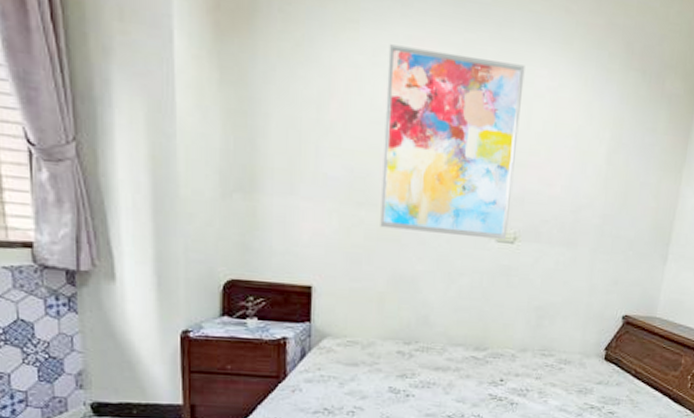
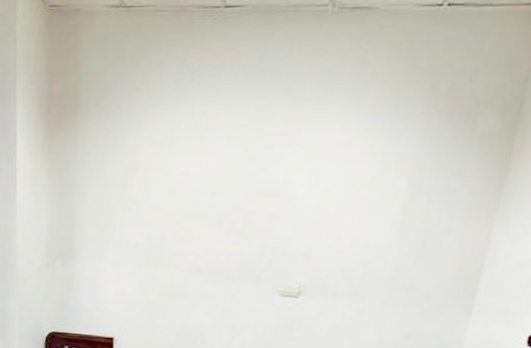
wall art: present [380,44,525,240] -> none [172,121,316,295]

